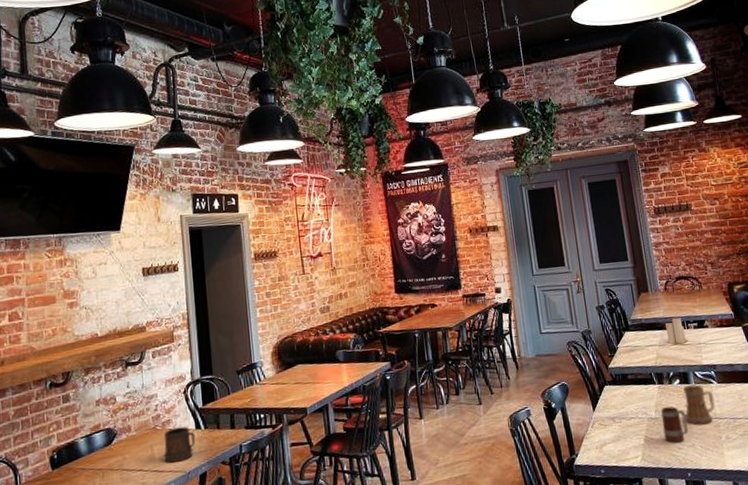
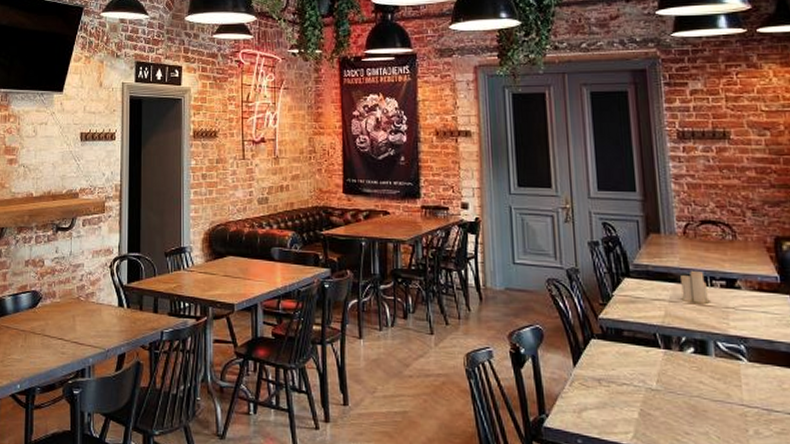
beer mug: present [163,426,195,464] -> none [85,301,117,339]
beer mug: present [661,406,689,443] -> none [665,379,702,426]
beer mug: present [683,384,715,425] -> none [698,356,742,410]

